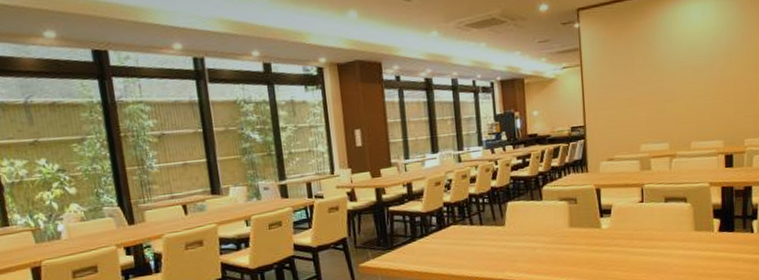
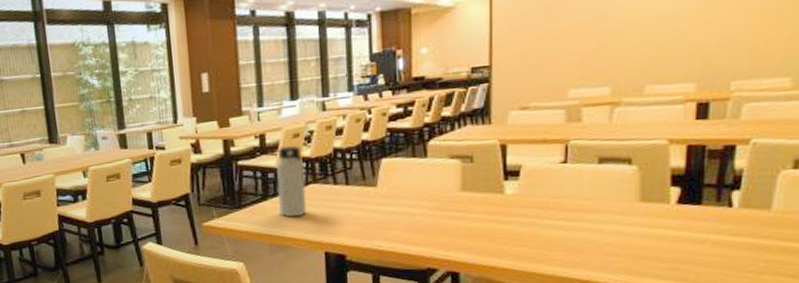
water bottle: none [421,192,449,255] -> present [275,146,307,217]

